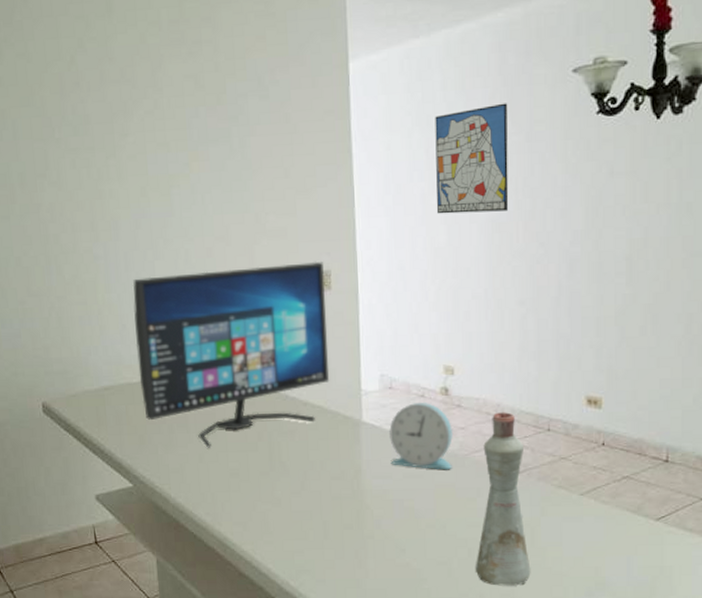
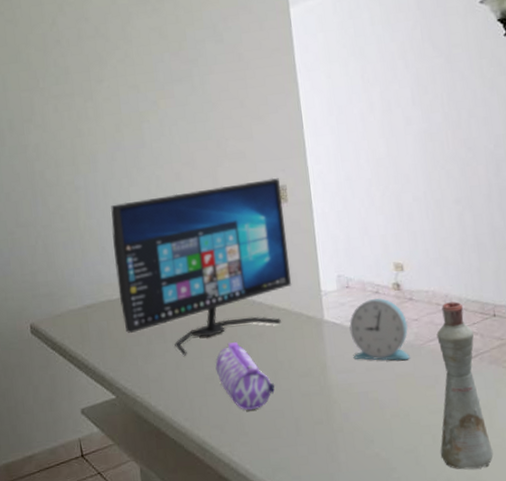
pencil case: none [241,438,304,510] -> present [215,342,275,411]
wall art: present [435,103,509,214] -> none [366,32,437,130]

